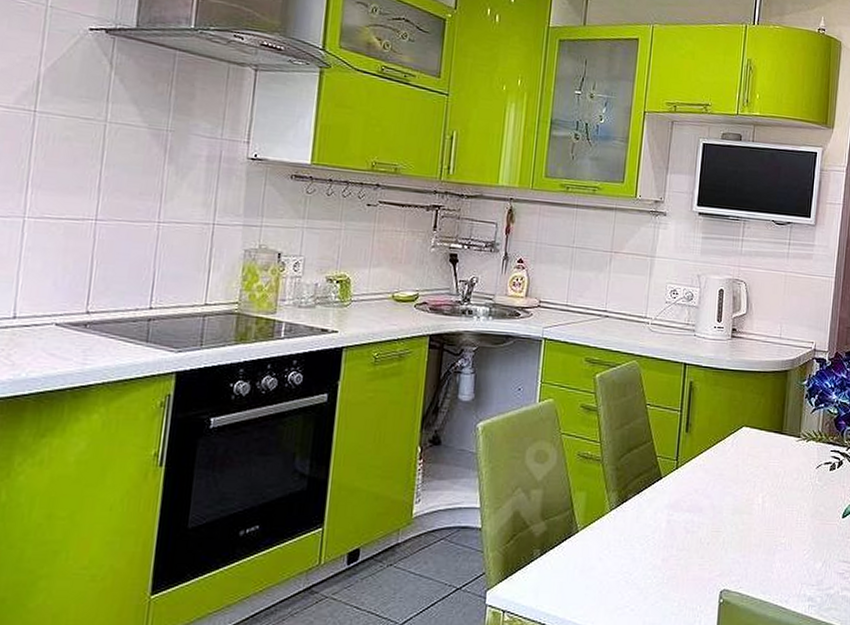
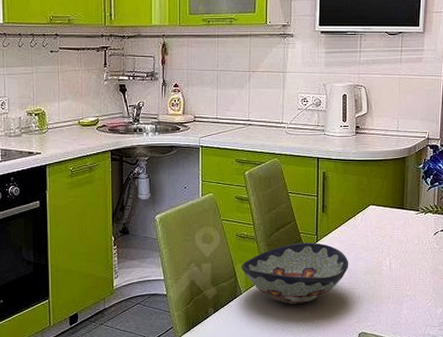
decorative bowl: none [580,469,714,550] -> present [241,242,349,305]

